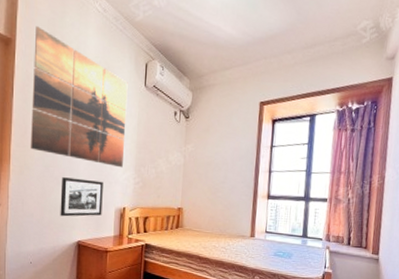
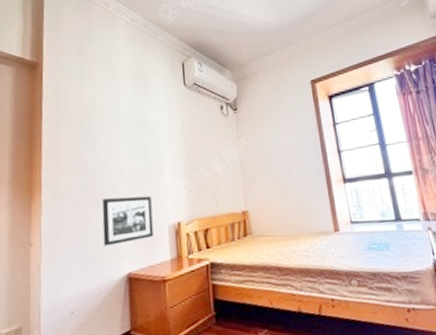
wall art: present [30,26,128,168] -> none [62,46,171,177]

